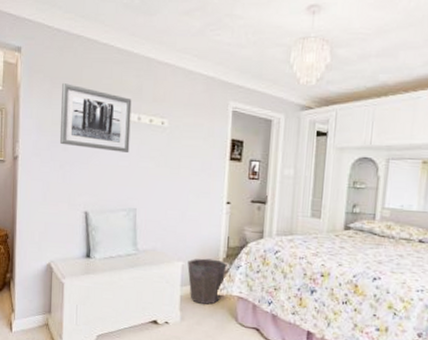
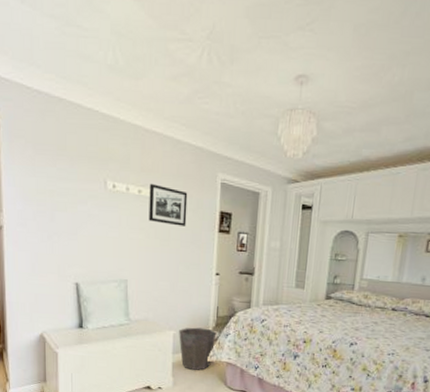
wall art: present [60,83,132,152] -> none [46,150,119,223]
picture frame: none [159,112,199,155] -> present [148,183,188,226]

